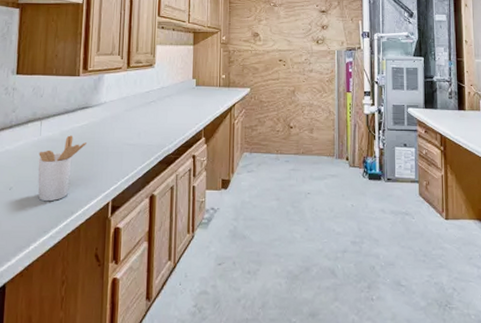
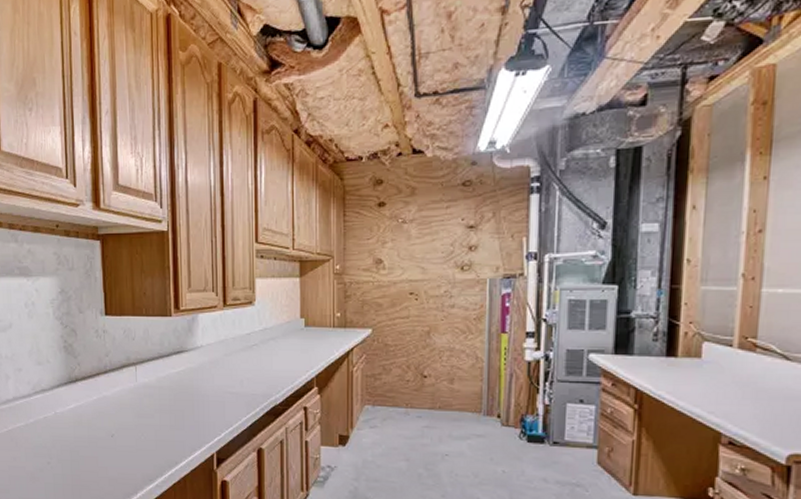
utensil holder: present [37,135,86,202] -> none [136,382,185,451]

